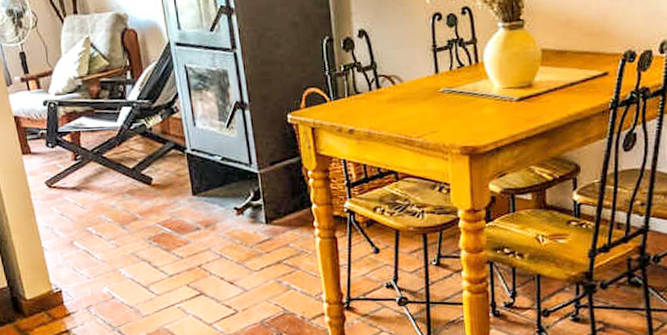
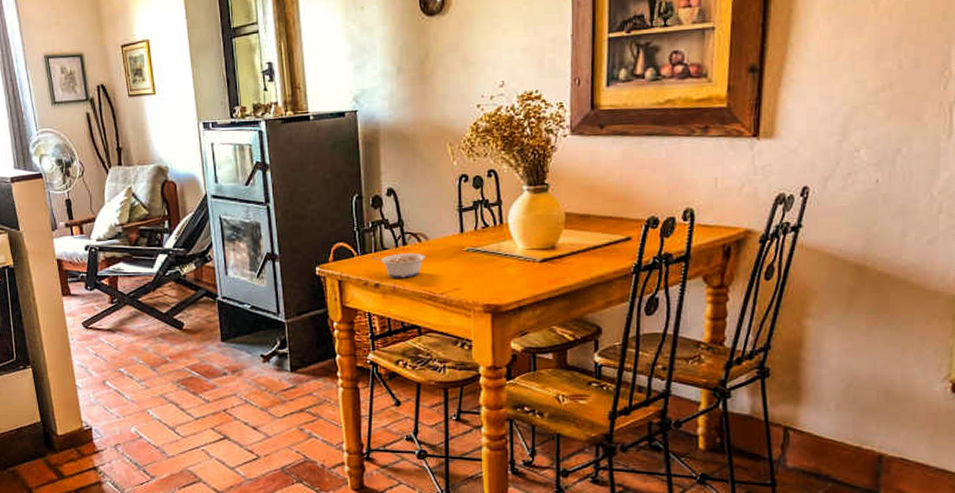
legume: none [345,96,401,123] -> present [371,253,426,278]

